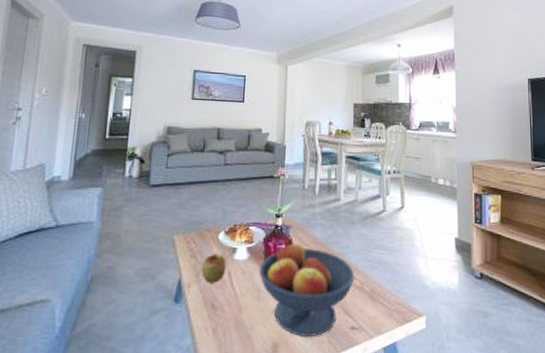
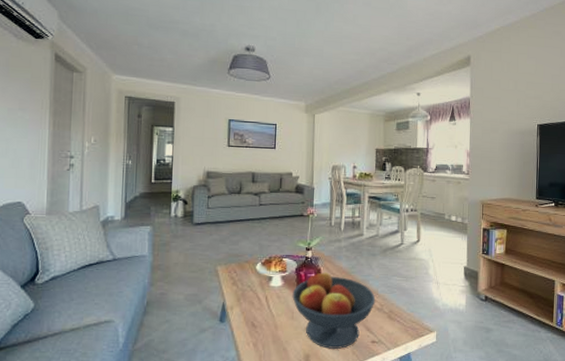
apple: present [202,254,227,283] -> none [243,282,264,306]

